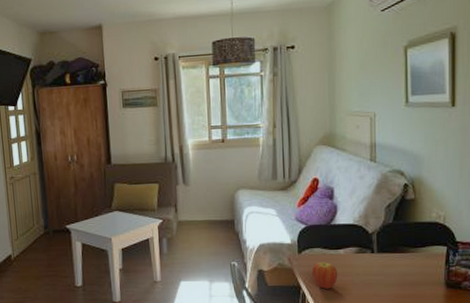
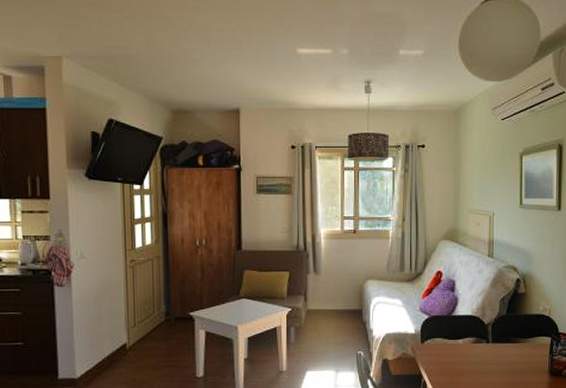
fruit: present [311,261,338,289] -> none [432,351,457,378]

